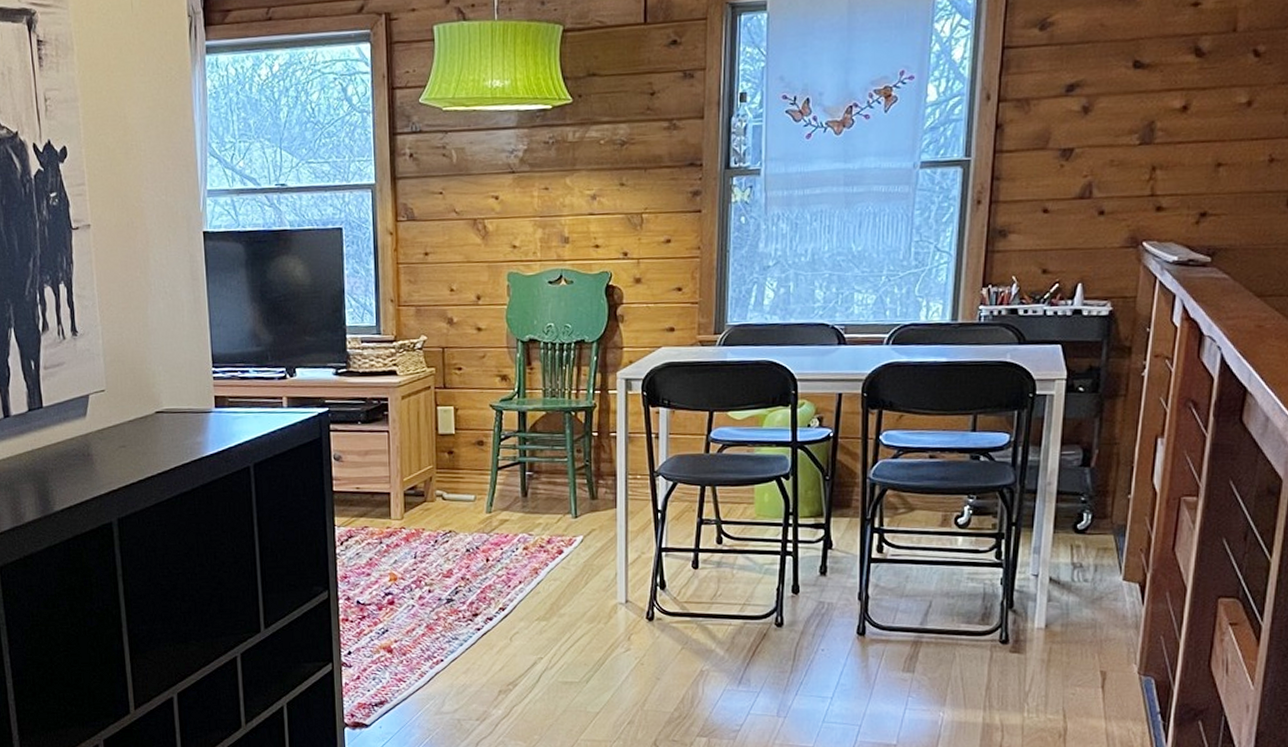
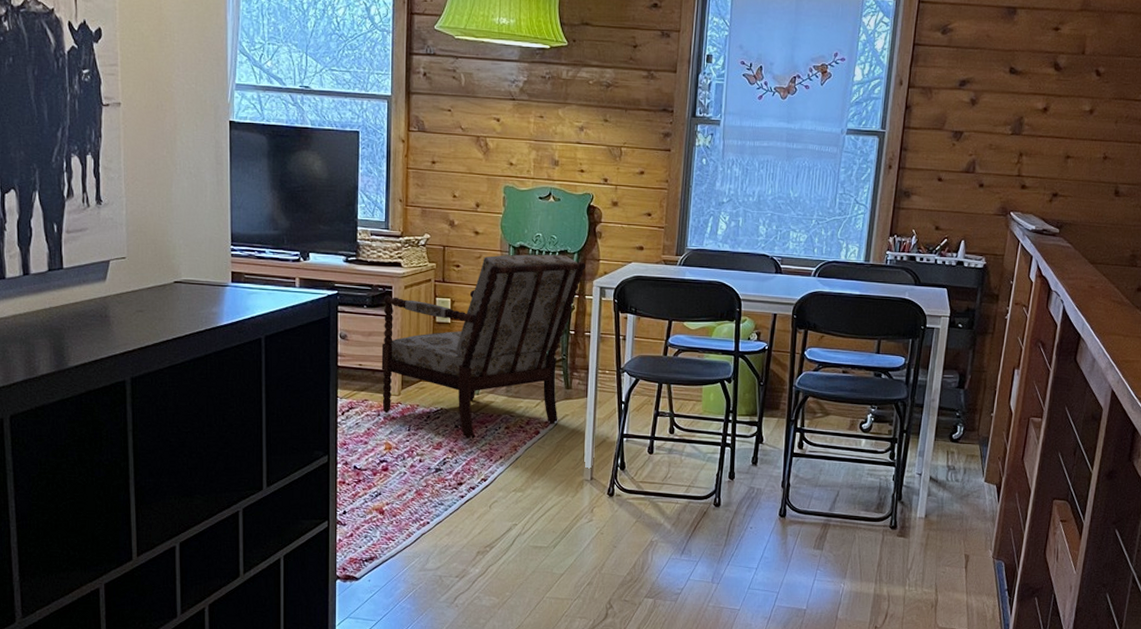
armchair: none [379,345,607,564] -> present [381,254,586,439]

